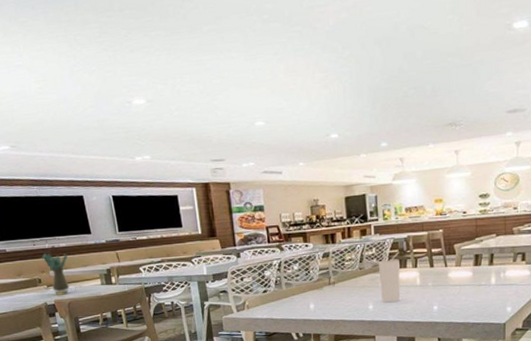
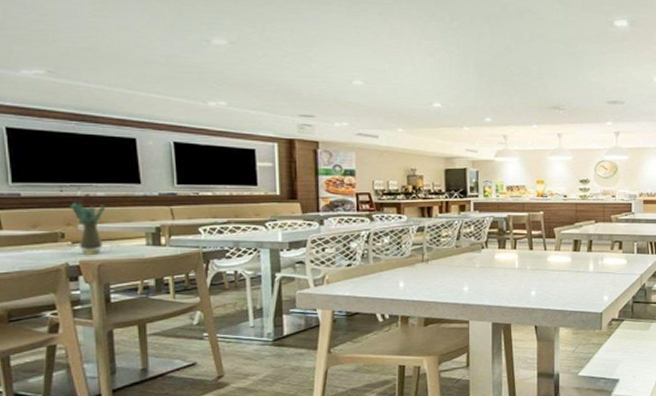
cup: present [378,252,400,303] -> none [476,231,498,285]

